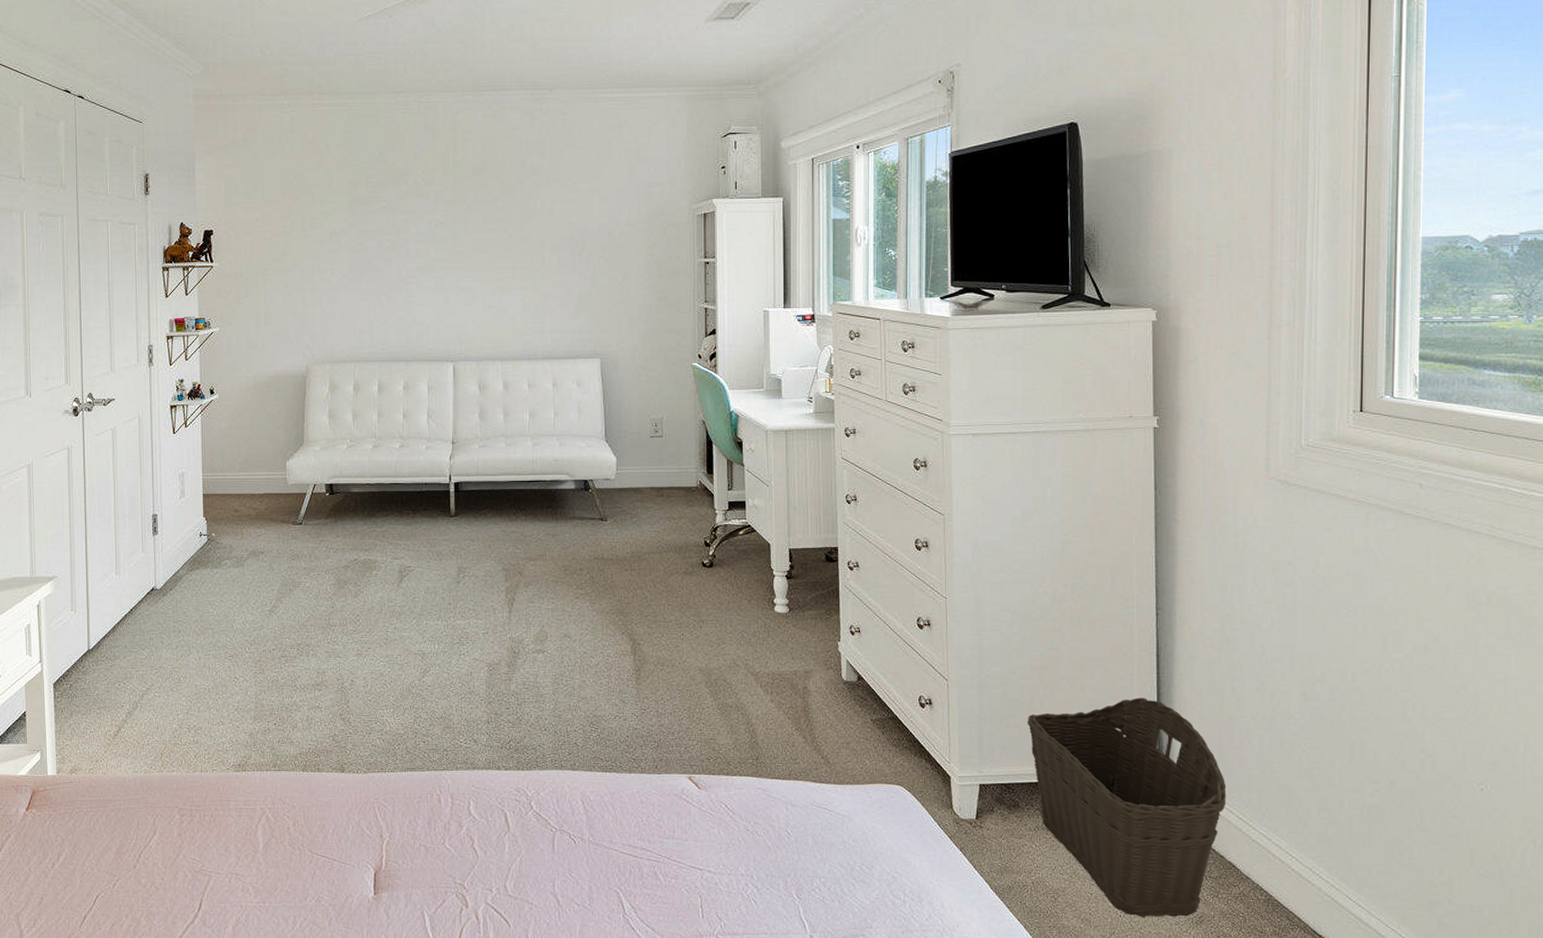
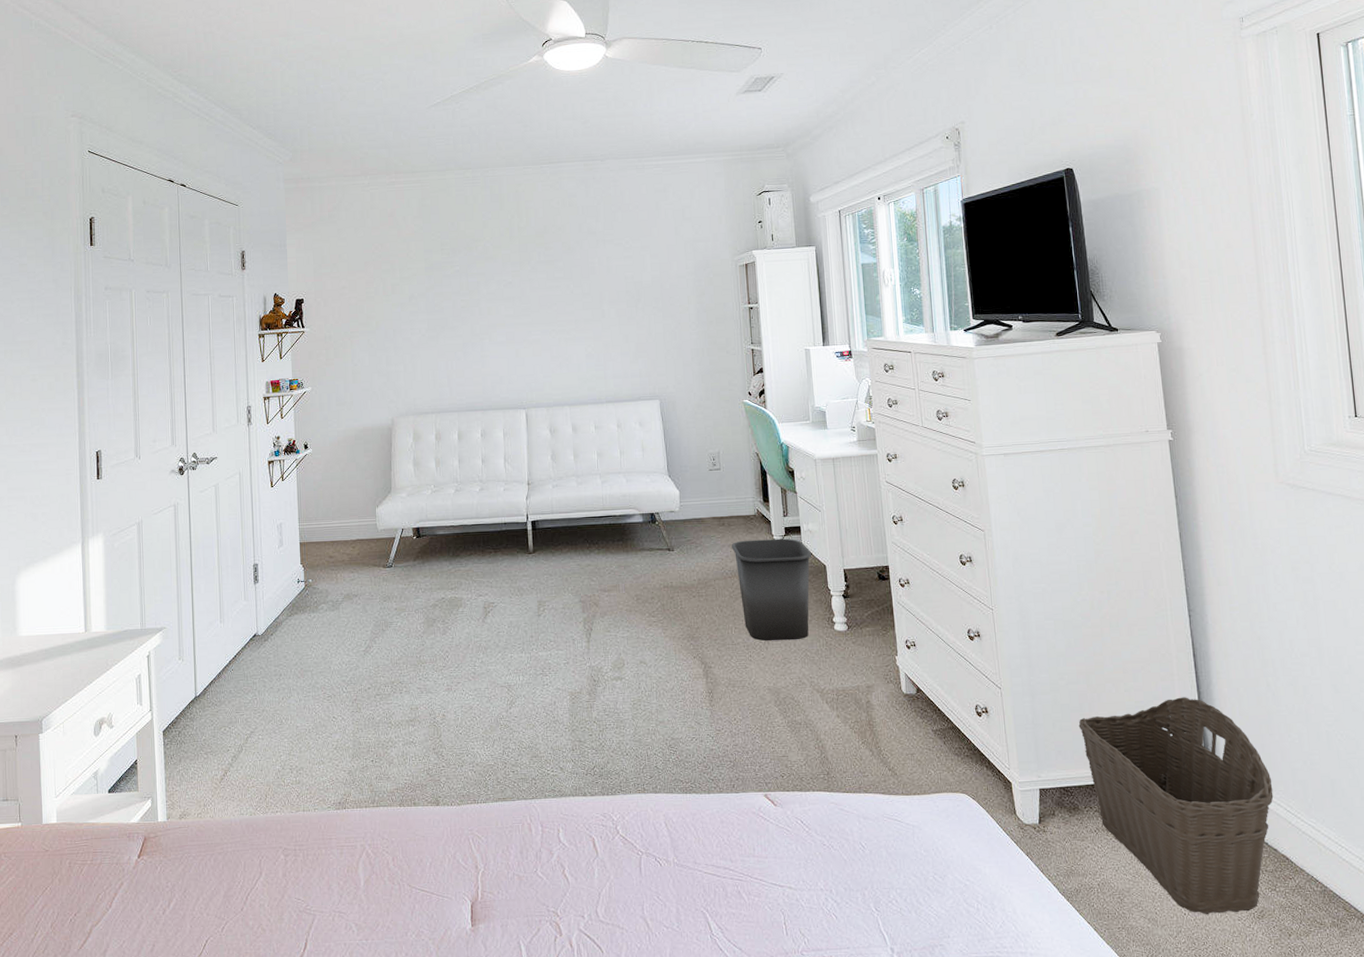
waste bin: none [670,513,756,619] -> present [732,538,812,641]

